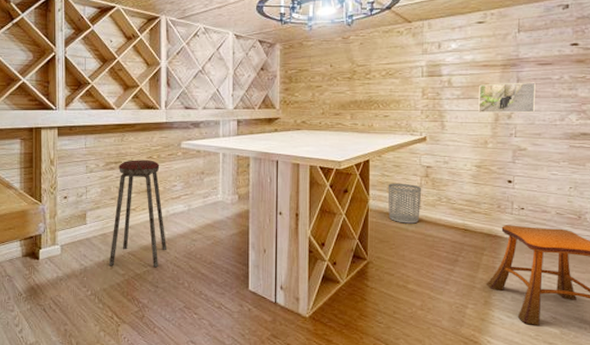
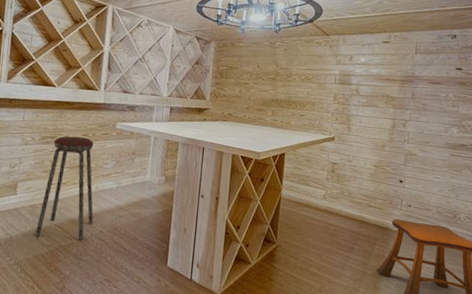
waste bin: present [387,183,422,224] -> none [297,175,328,213]
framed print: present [478,82,536,113] -> none [379,95,427,124]

